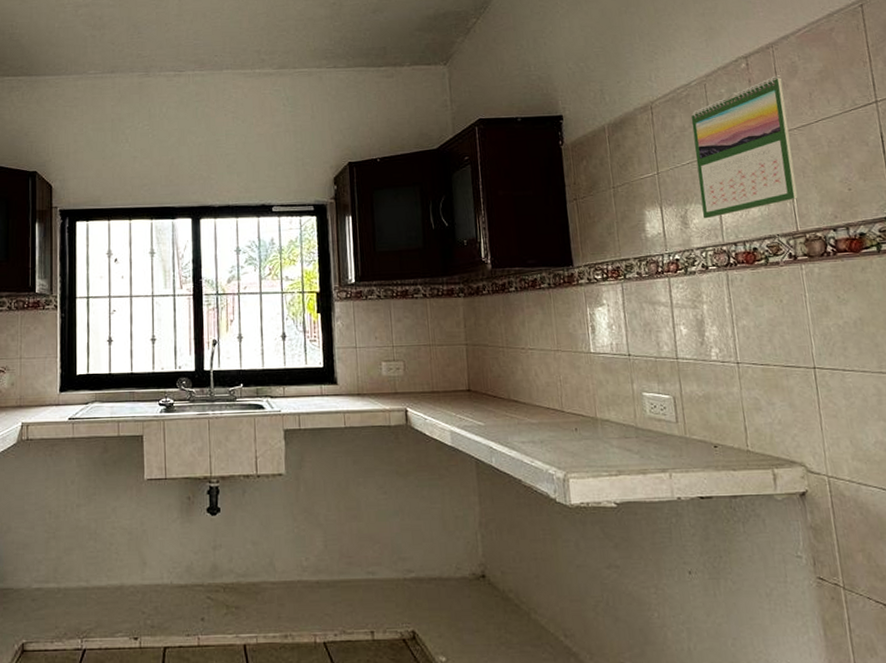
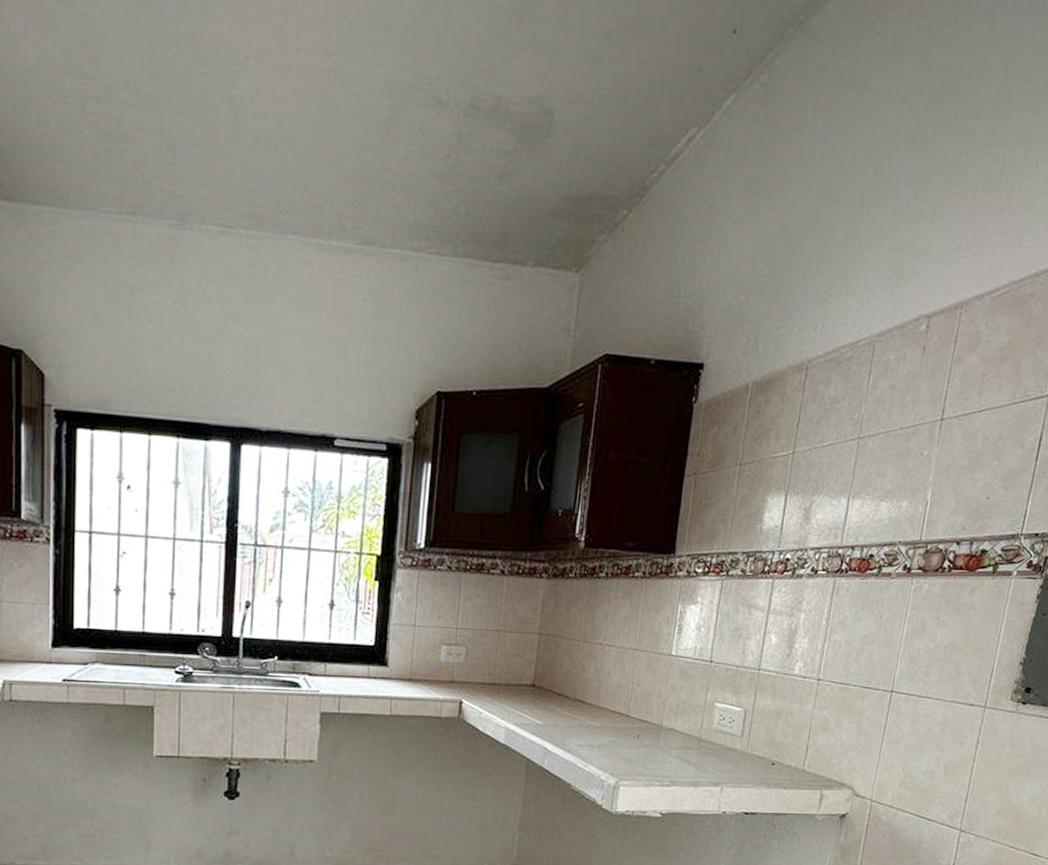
calendar: present [691,75,798,219] -> none [827,346,960,515]

